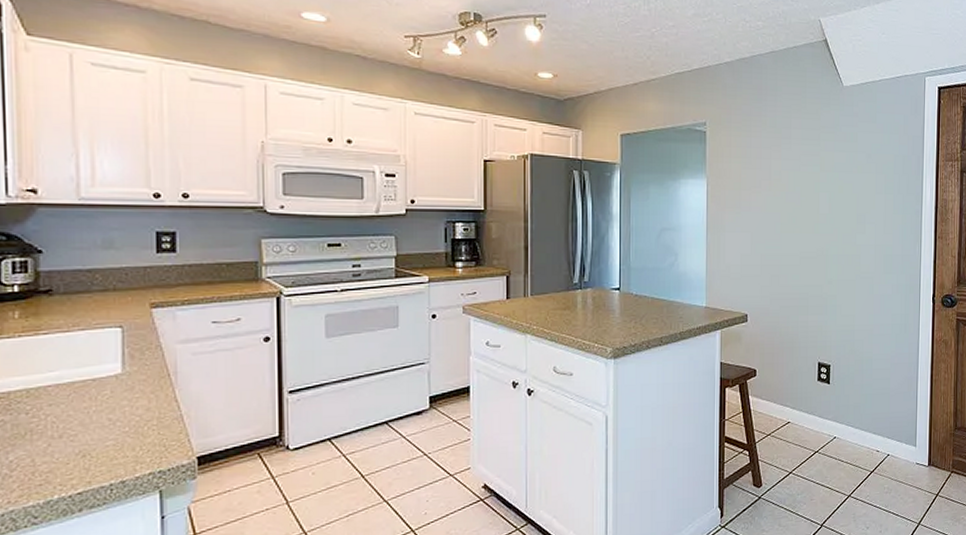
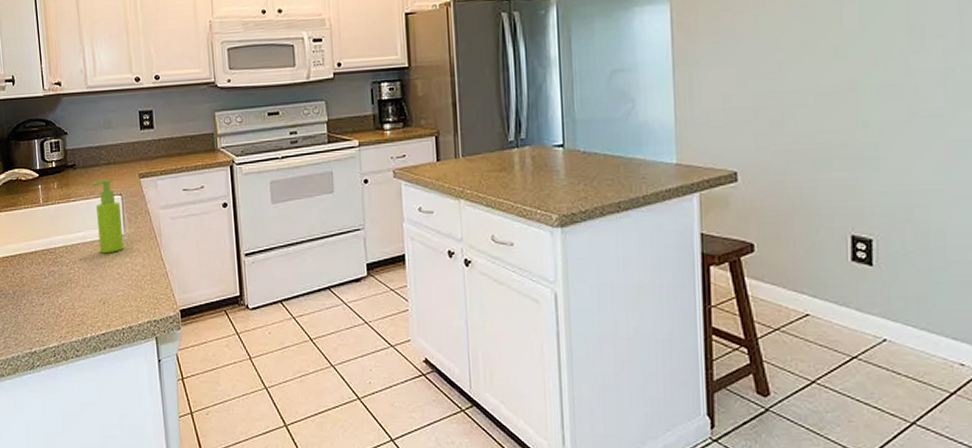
soap dispenser: none [75,309,121,396] -> present [91,179,125,253]

